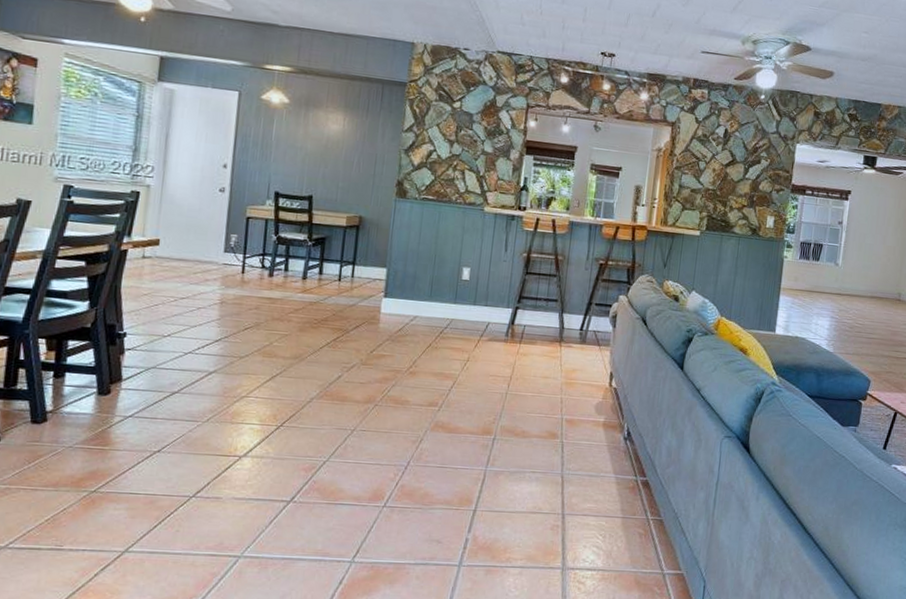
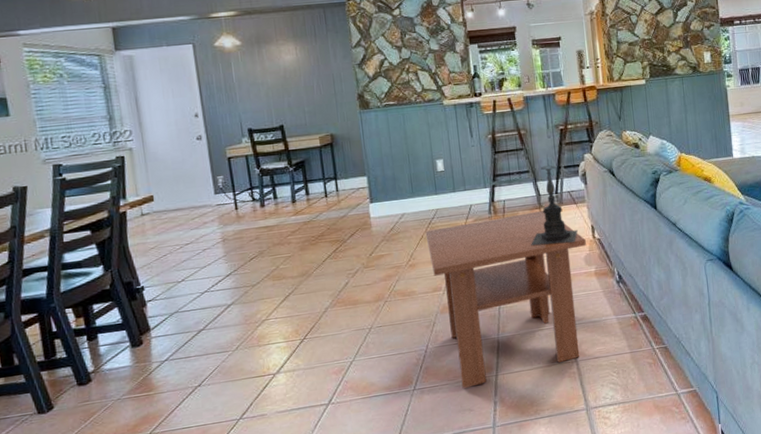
coffee table: none [432,339,601,517] -> present [425,210,586,388]
candle holder: none [542,286,595,387] -> present [531,154,578,246]

